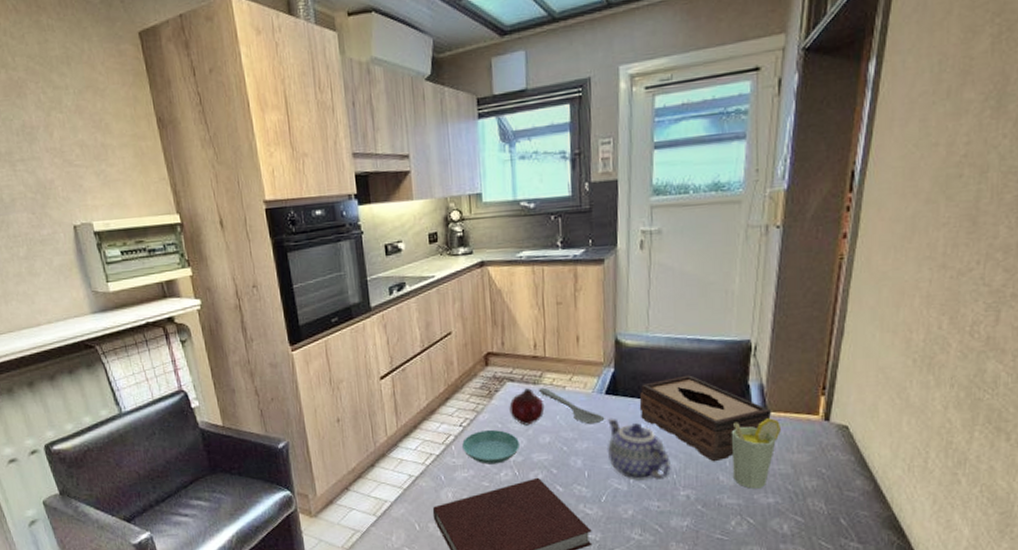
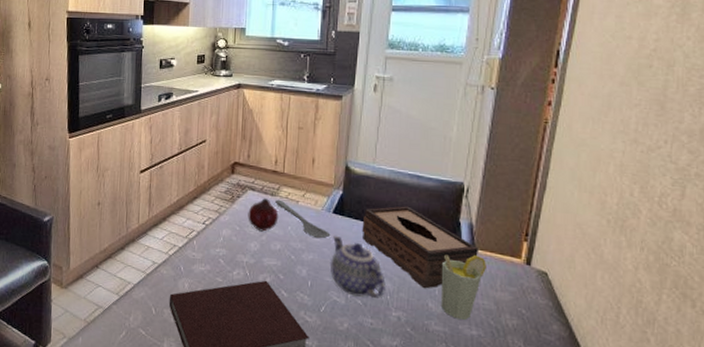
saucer: present [462,429,521,465] -> none [203,230,254,263]

